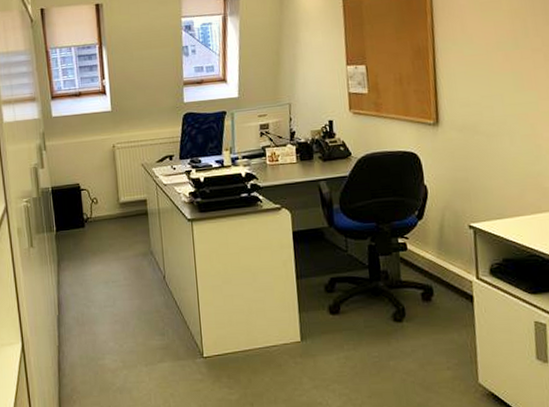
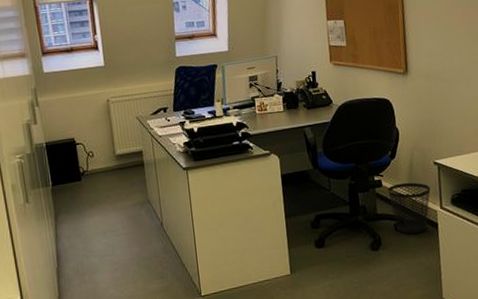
wastebasket: none [413,247,465,307] -> present [388,182,431,234]

